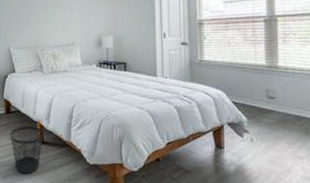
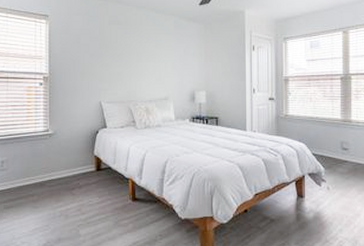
wastebasket: present [11,126,44,174] -> none [101,183,135,232]

